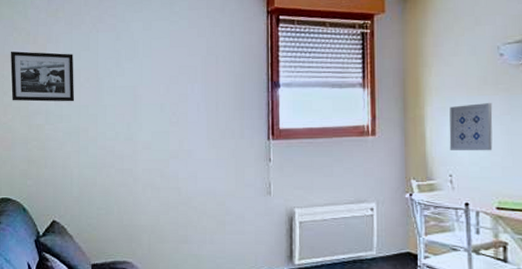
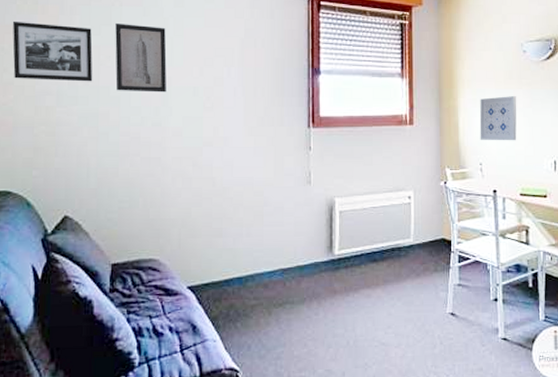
wall art: none [93,48,137,110] -> present [115,24,167,93]

